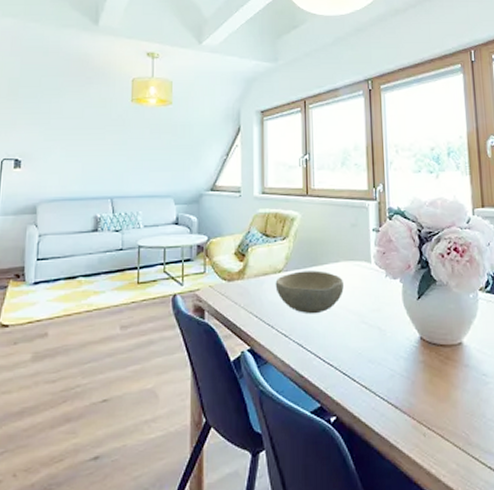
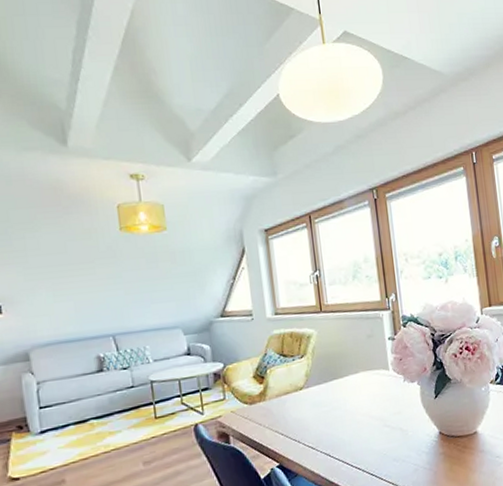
bowl: present [275,270,344,314] -> none [297,383,365,425]

